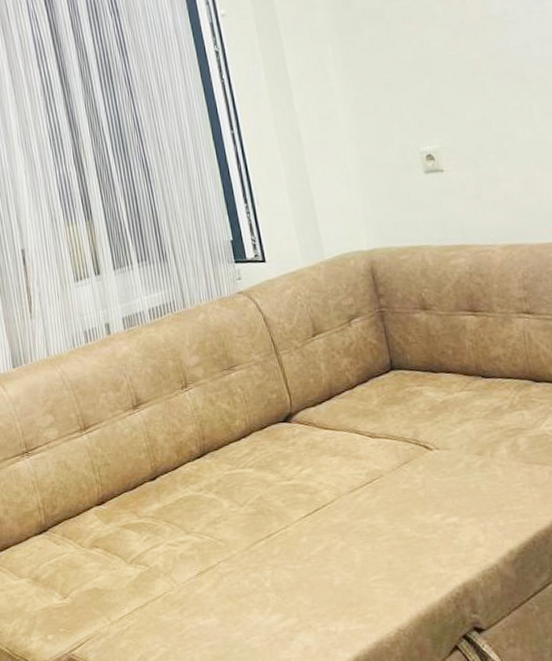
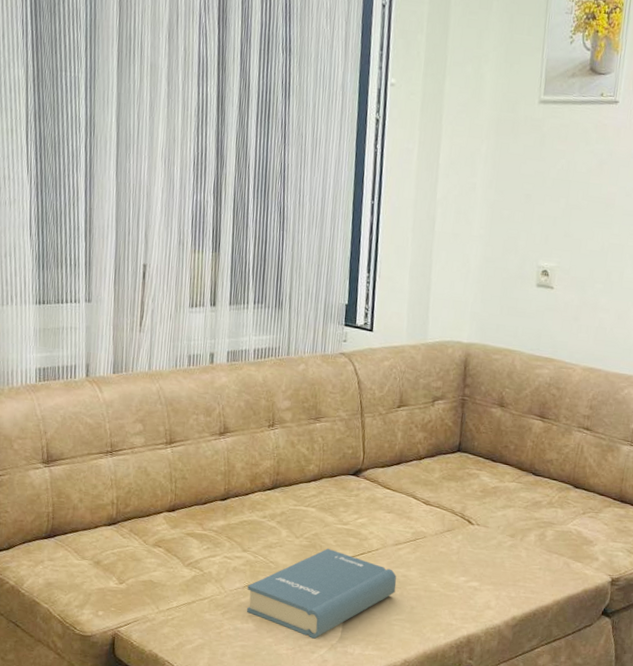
hardback book: none [200,511,366,623] -> present [246,548,397,639]

